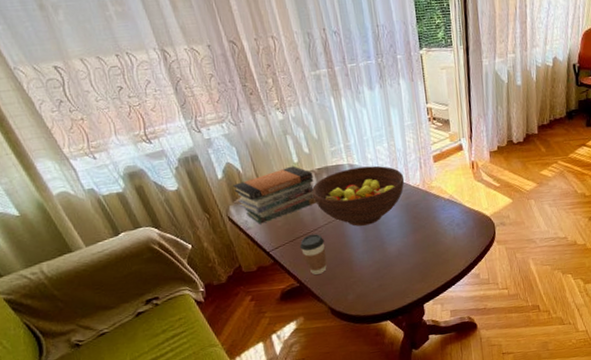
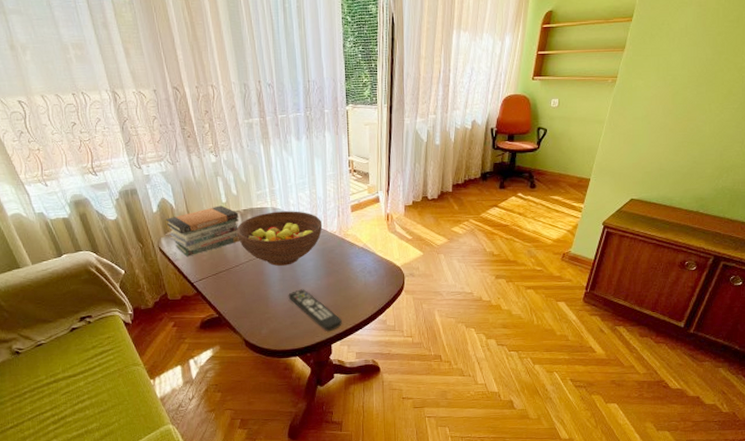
coffee cup: present [299,234,327,275] -> none [221,270,245,307]
remote control: none [373,248,433,292] -> present [288,289,342,332]

